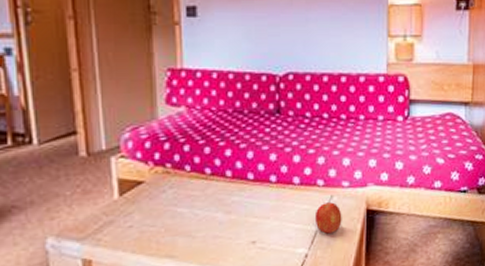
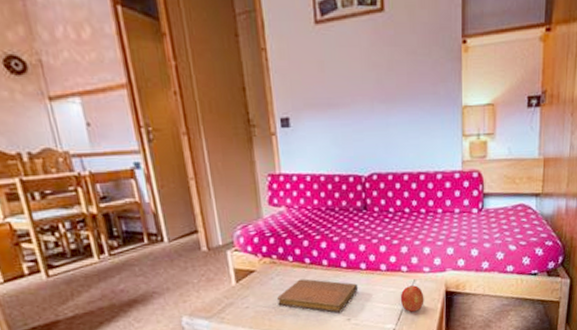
notebook: none [169,192,267,234] -> present [277,279,359,313]

